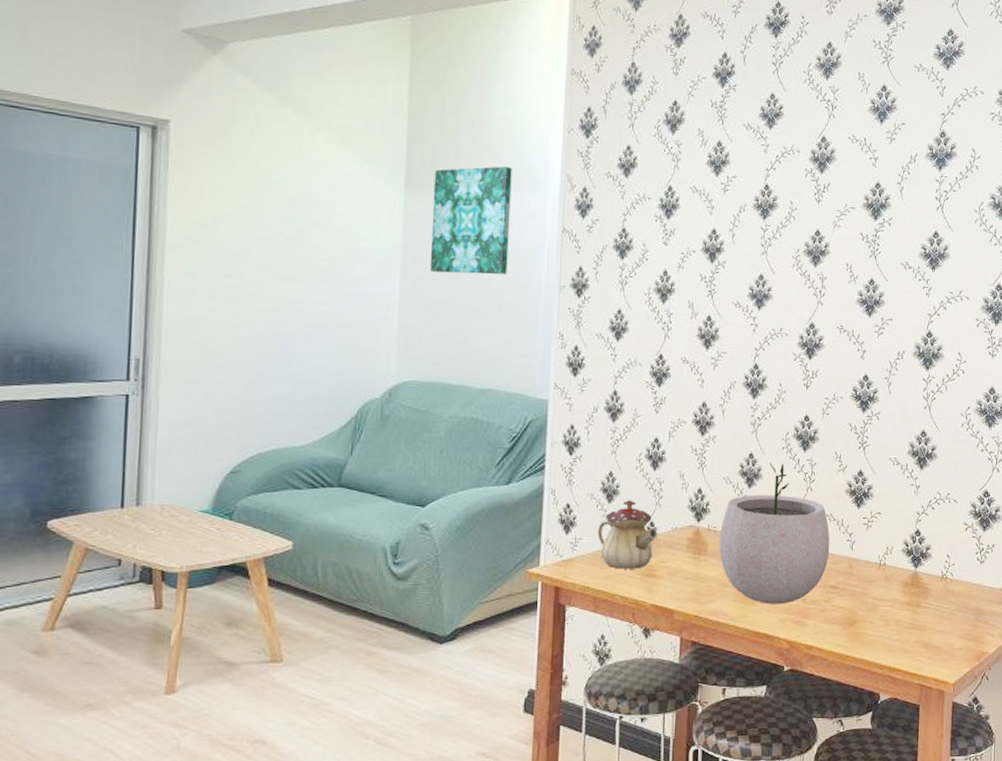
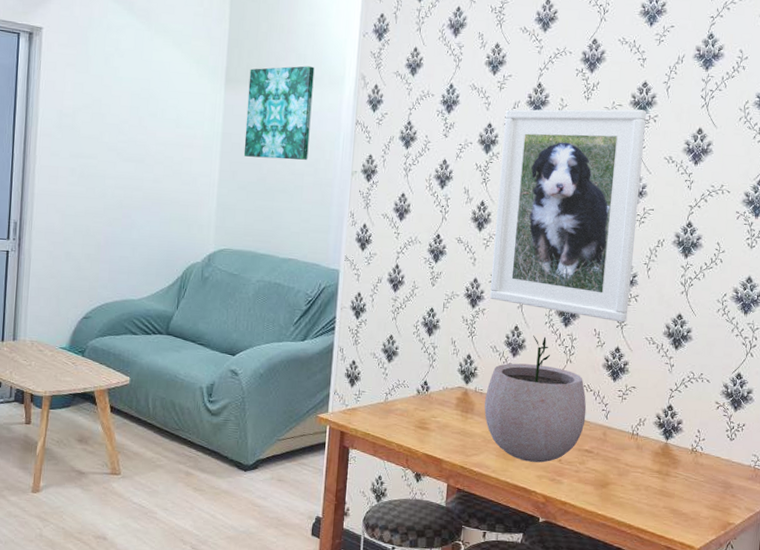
teapot: present [598,500,658,569] -> none [378,361,431,421]
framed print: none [720,212,881,443] -> present [489,109,647,323]

